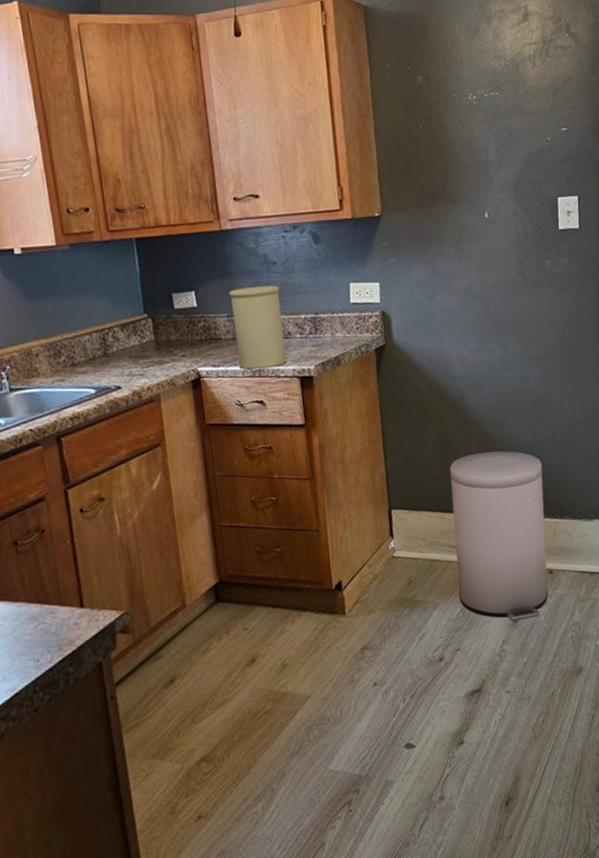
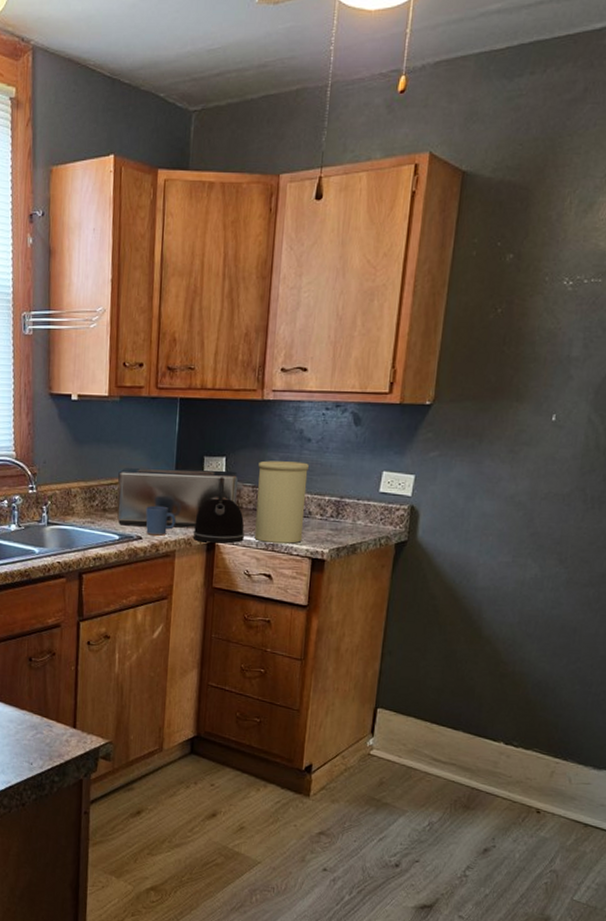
toaster: none [81,303,219,378] -> present [117,467,244,528]
mug: none [120,350,155,383] -> present [145,505,177,536]
kettle: none [174,311,230,381] -> present [193,477,245,544]
pedal bin: present [449,450,549,621] -> none [429,670,556,853]

